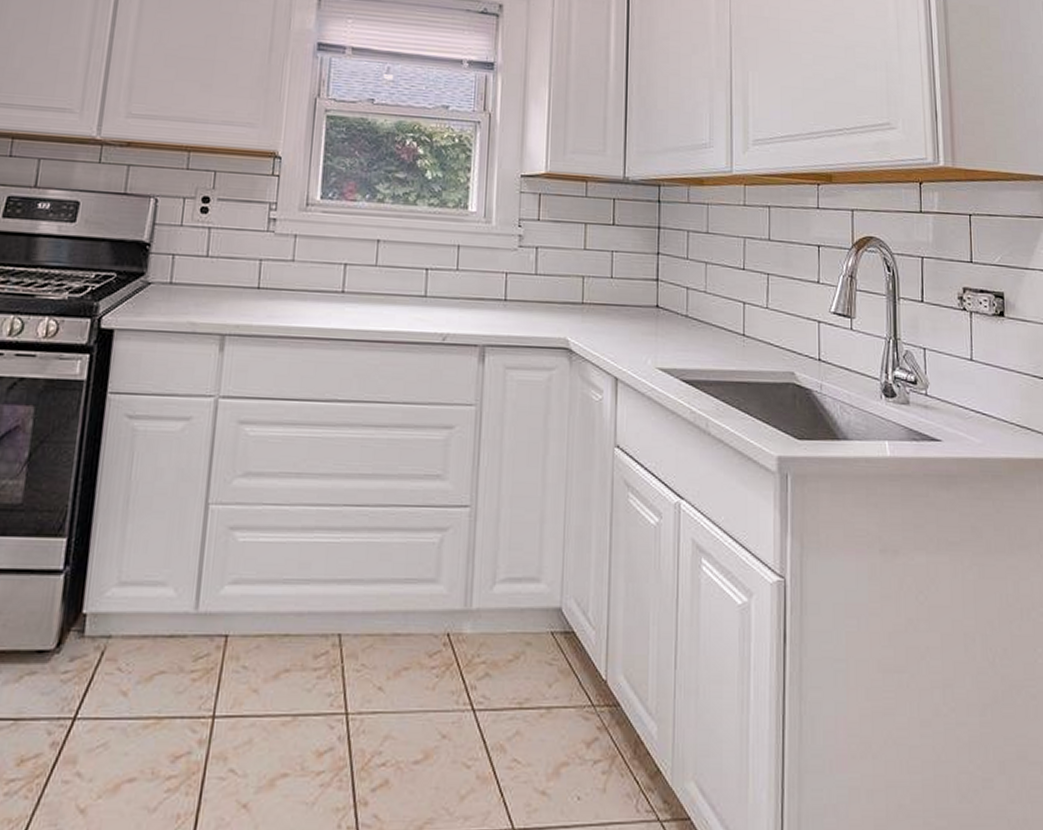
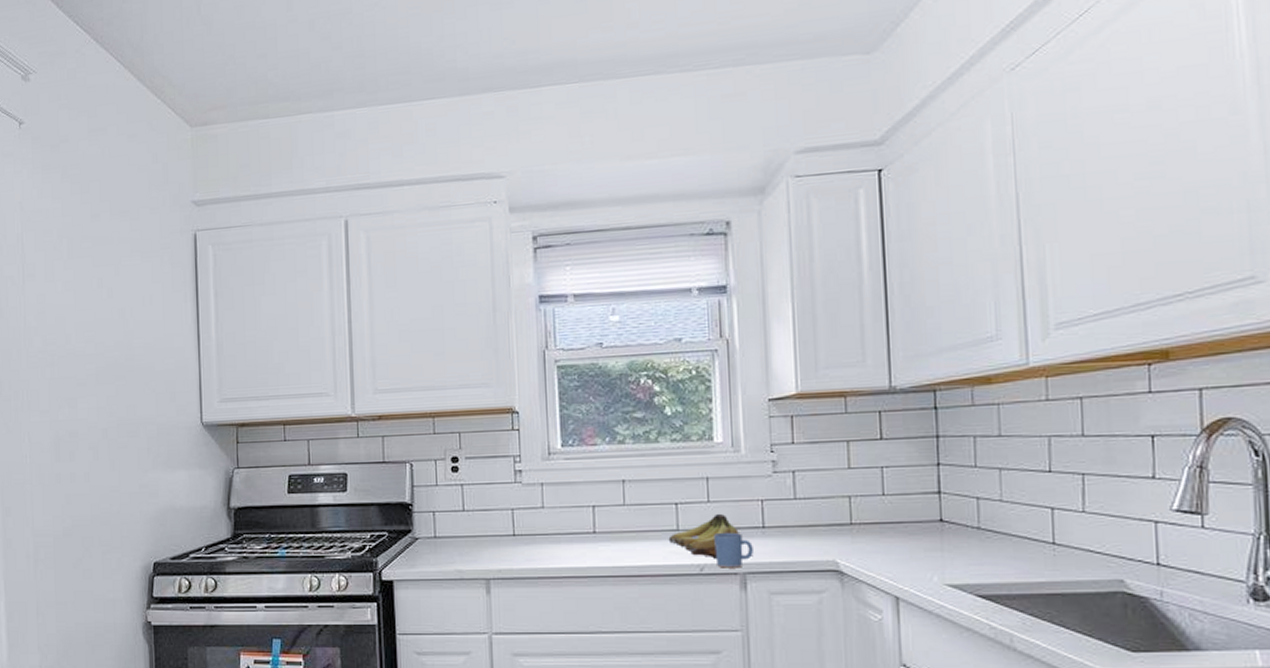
fruit: none [415,282,483,329] -> present [668,513,739,559]
mug: none [458,302,494,340] -> present [714,532,753,568]

